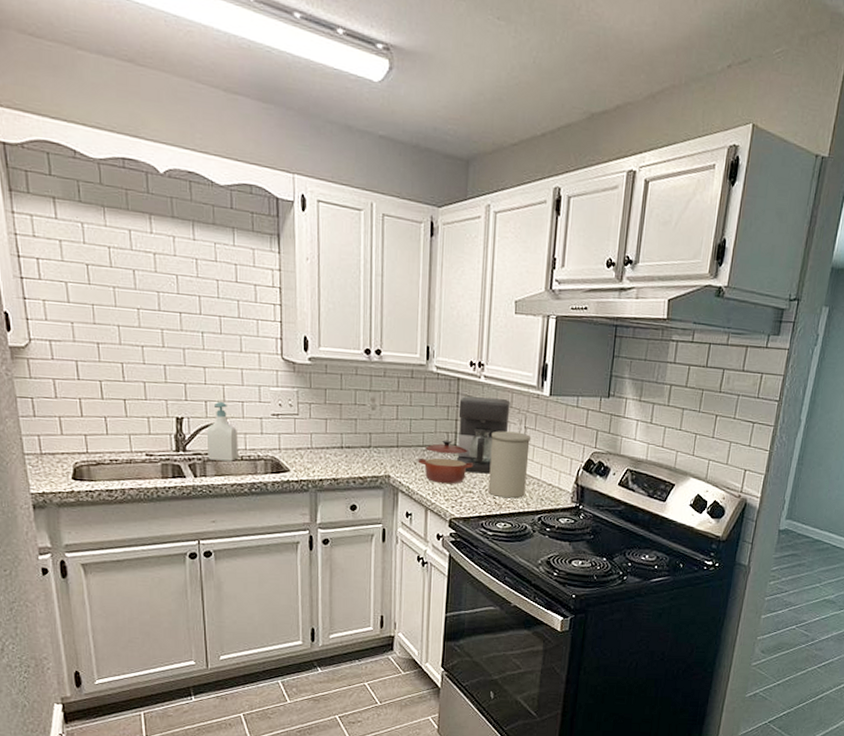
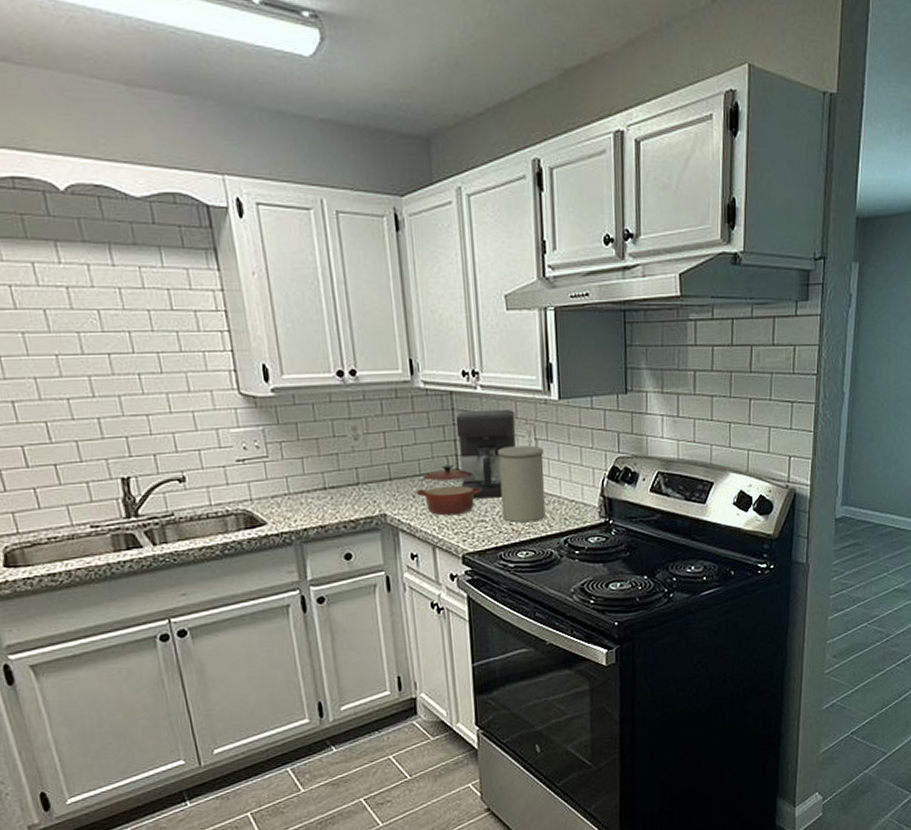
soap bottle: present [206,401,238,461] -> none [160,452,203,523]

